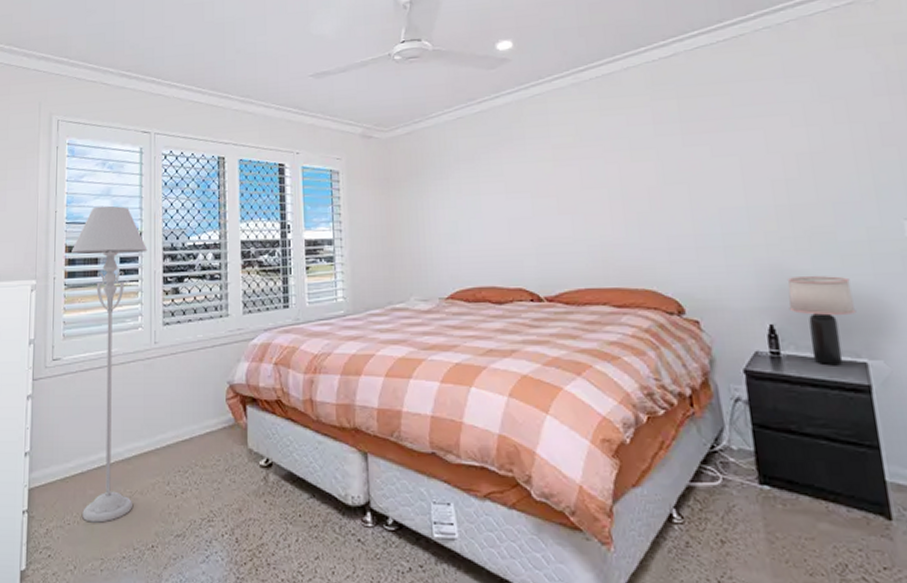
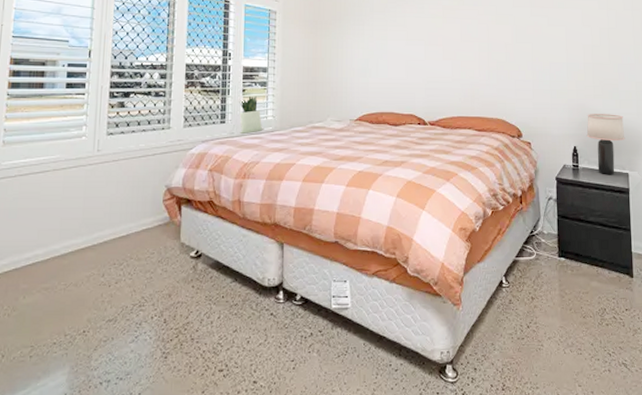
floor lamp: present [71,206,148,523] -> none [13,23,96,314]
planter: none [303,273,335,321] -> present [239,95,264,135]

